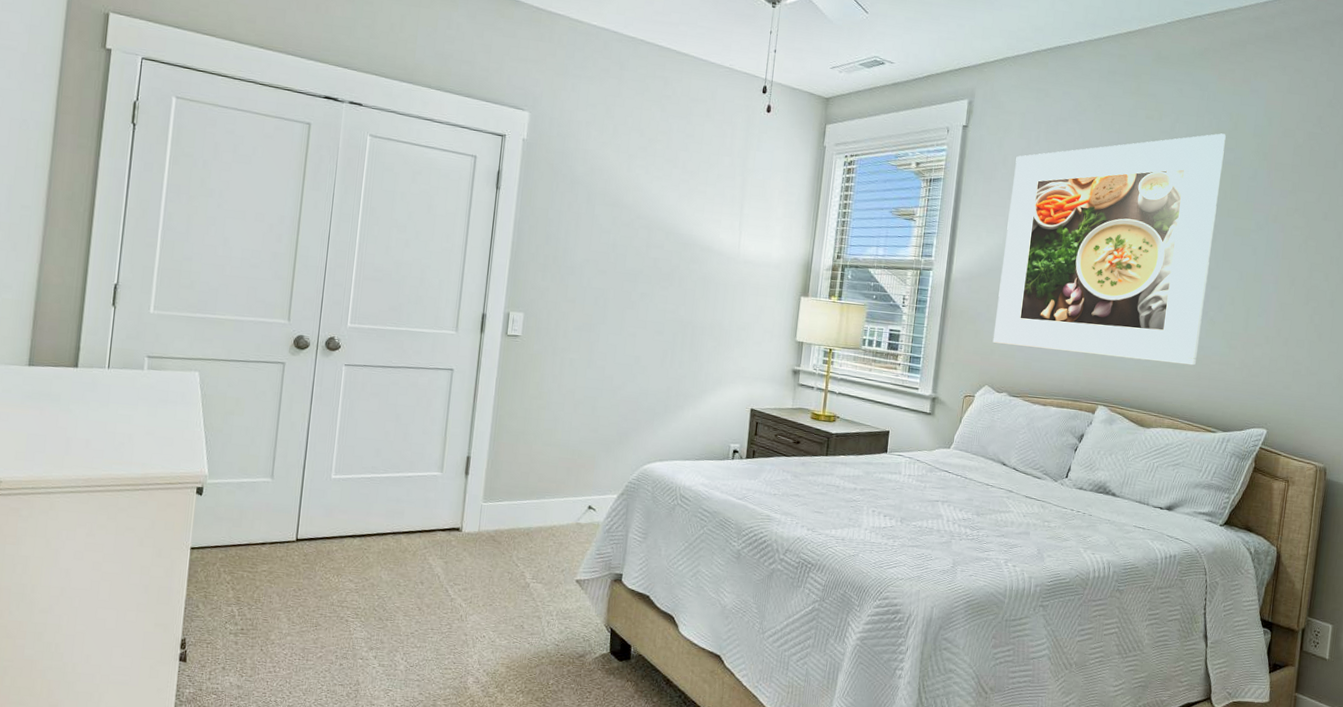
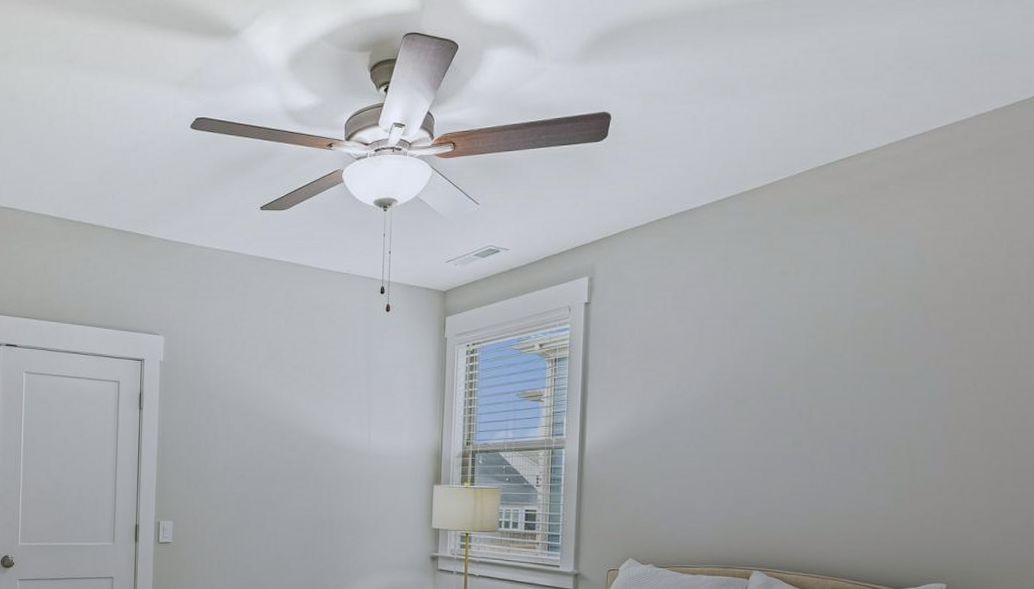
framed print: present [992,133,1226,366] -> none [633,280,873,523]

